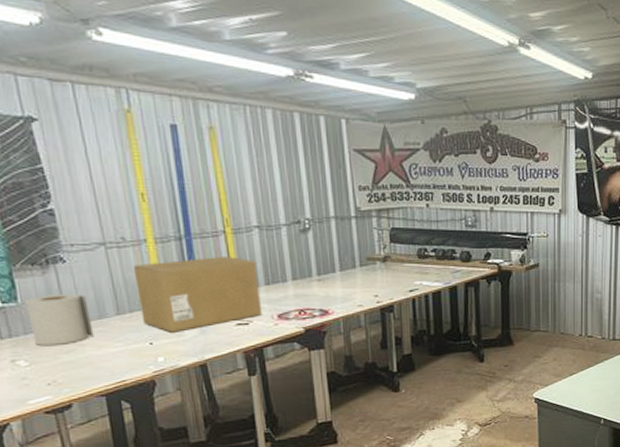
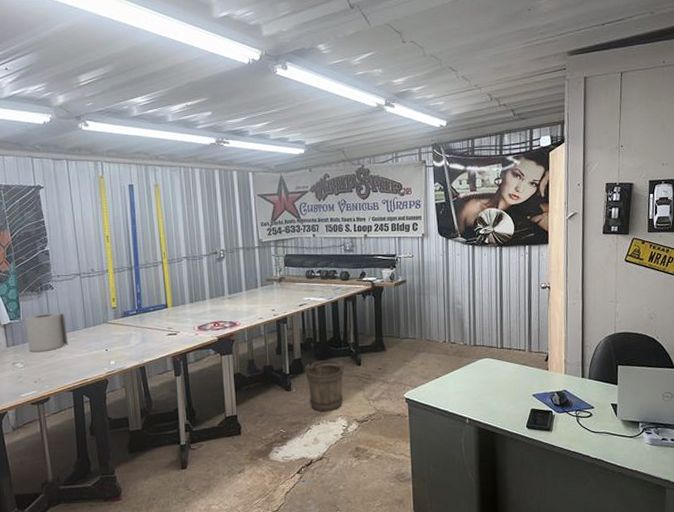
box: present [132,257,261,333] -> none [97,281,186,341]
bucket: none [417,356,465,416] -> present [305,360,345,412]

